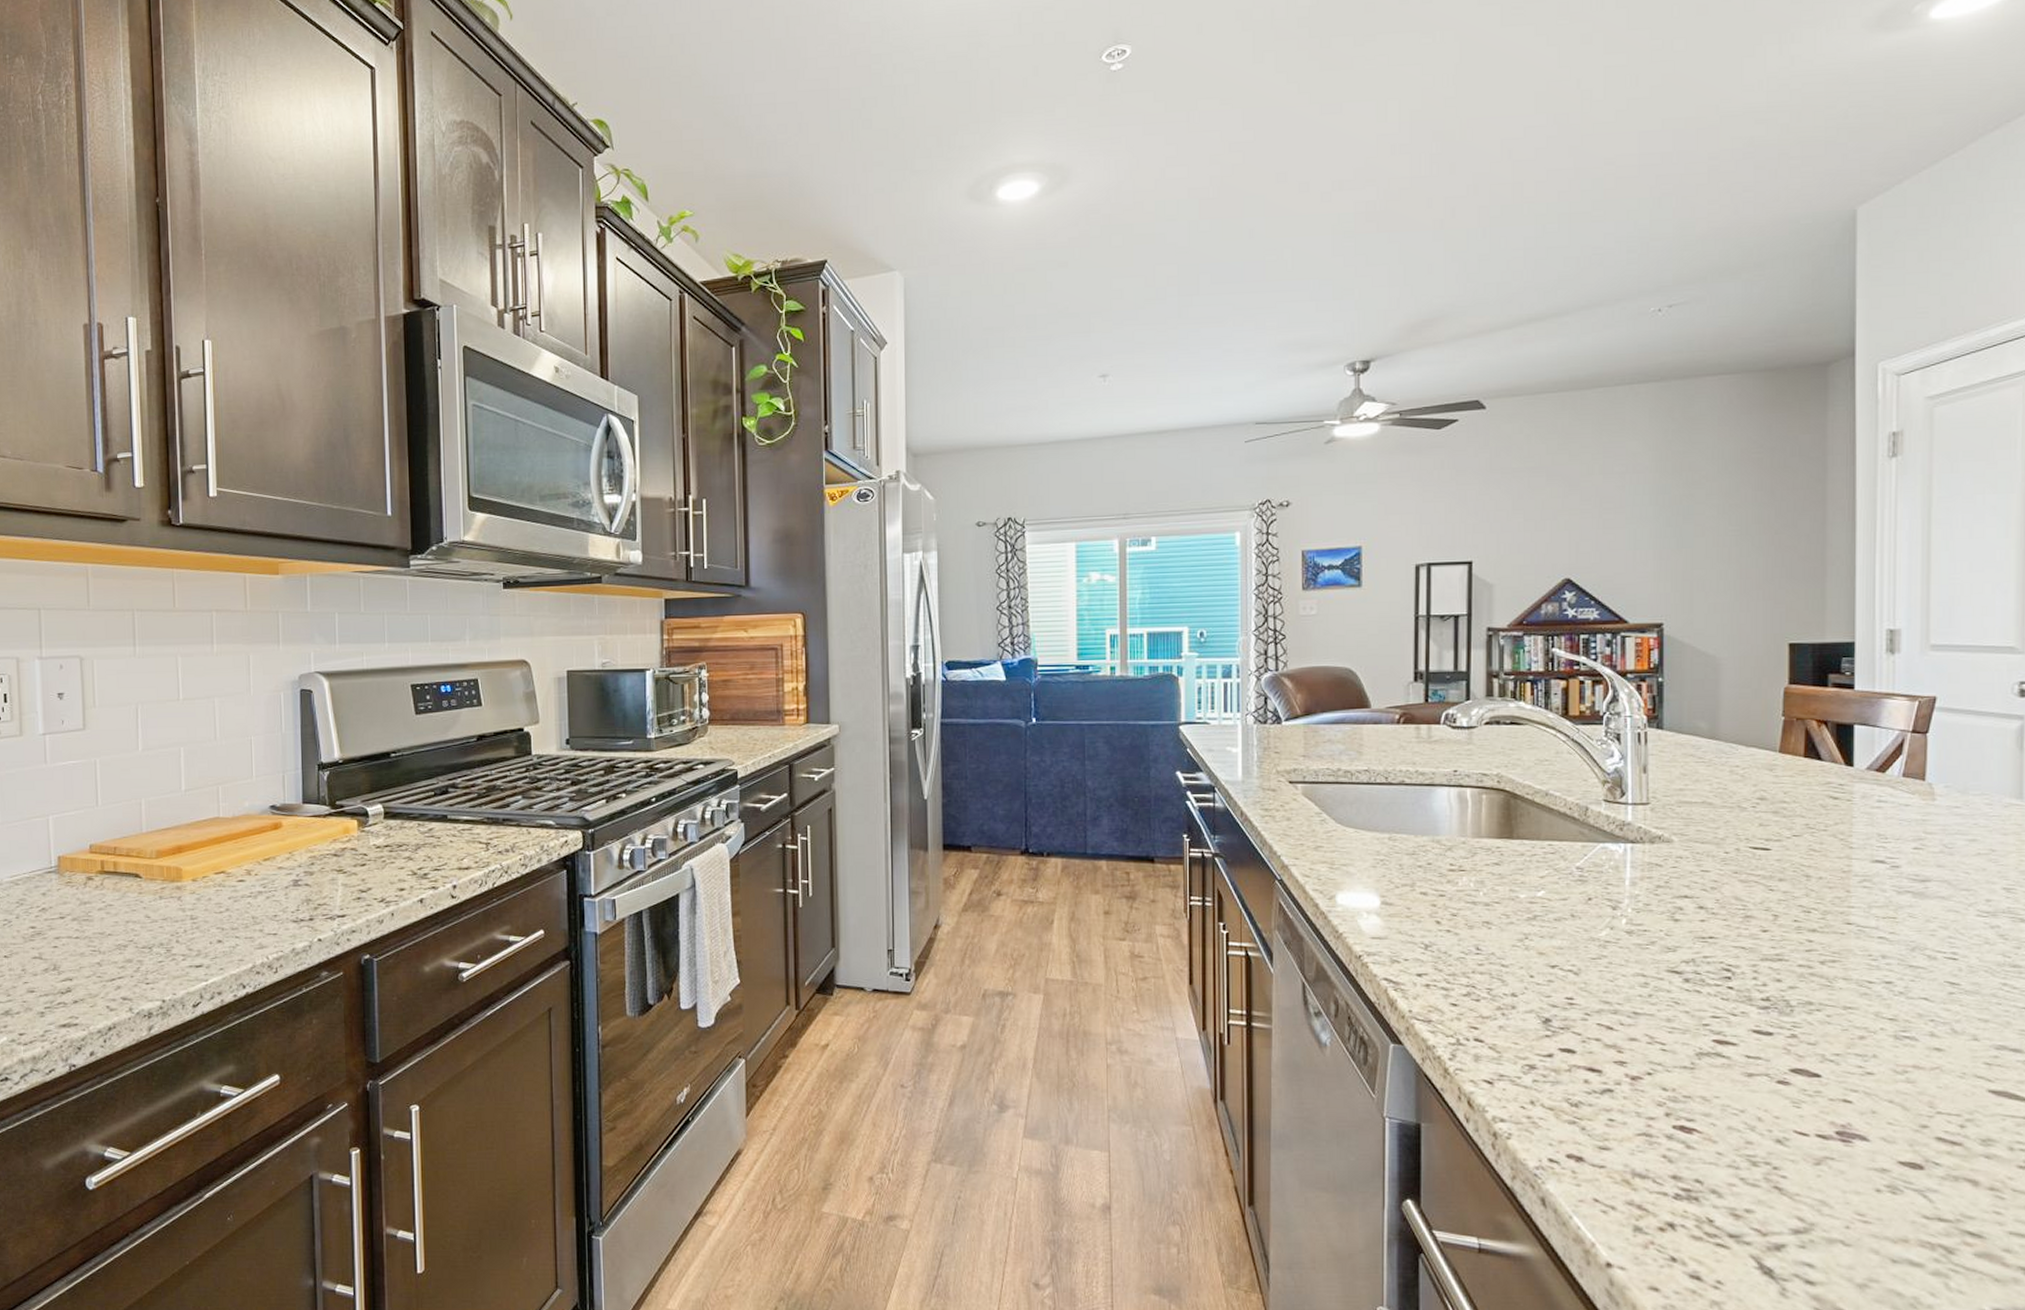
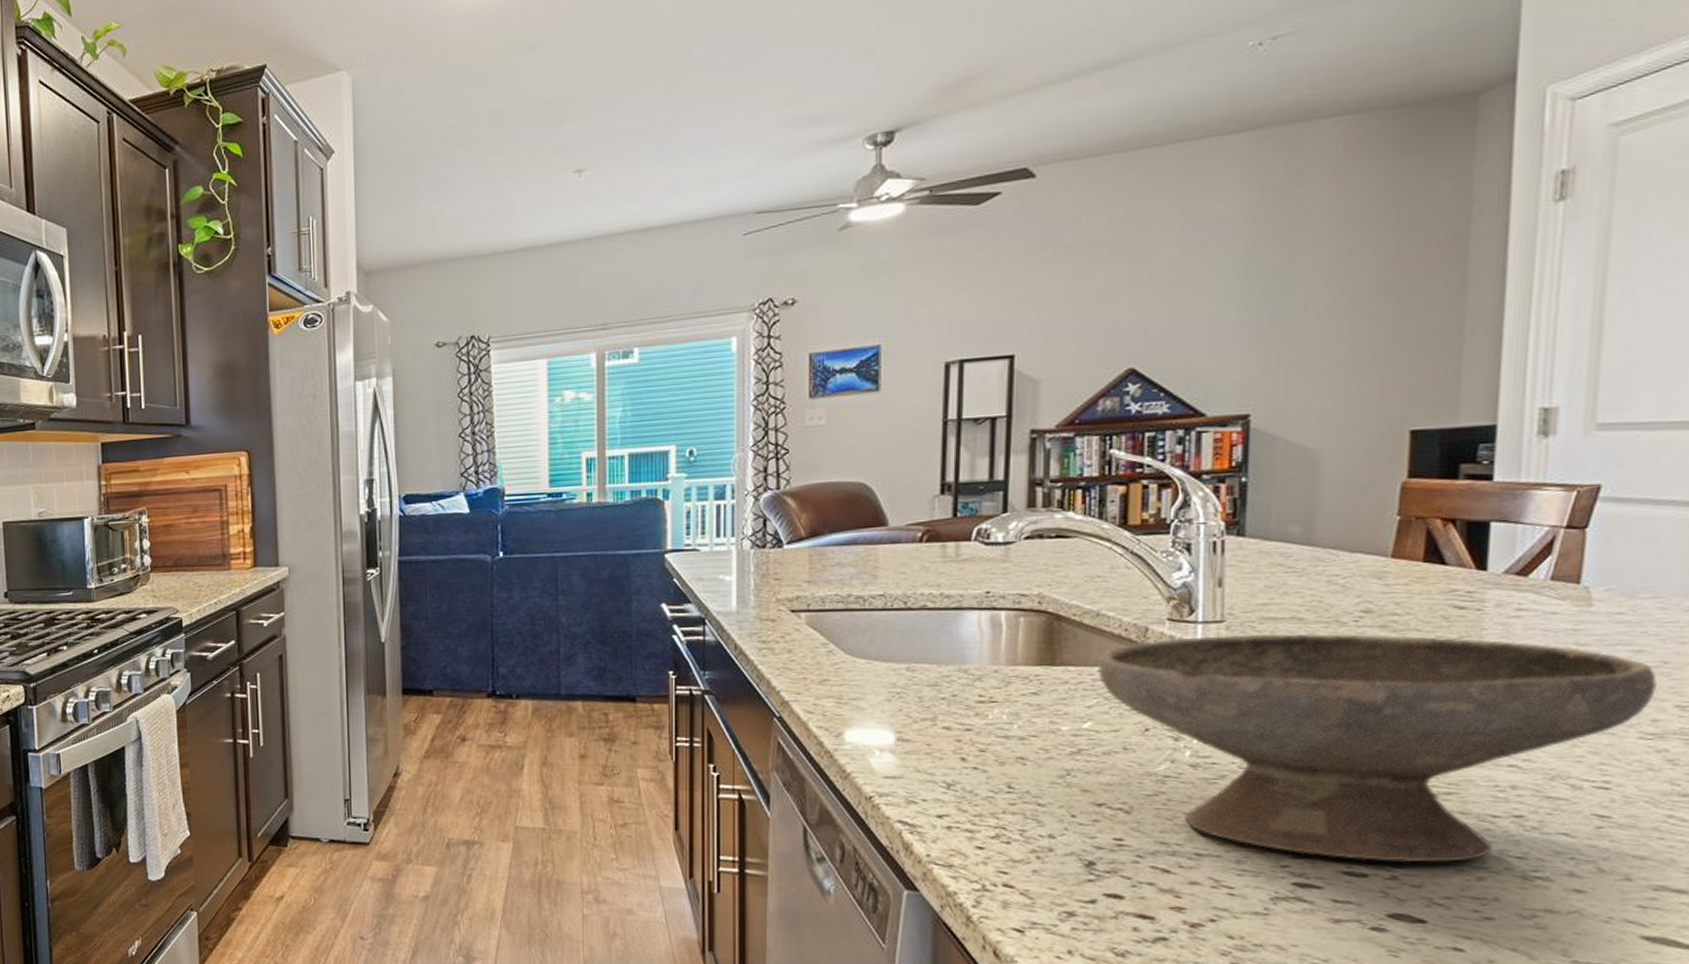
bowl: none [1548,815,1989,1023] -> present [1098,633,1658,863]

